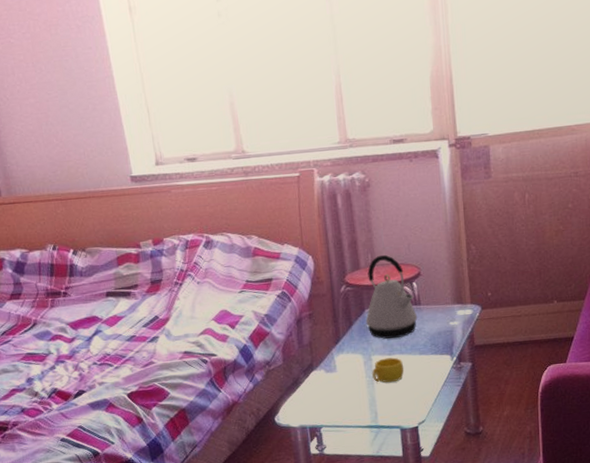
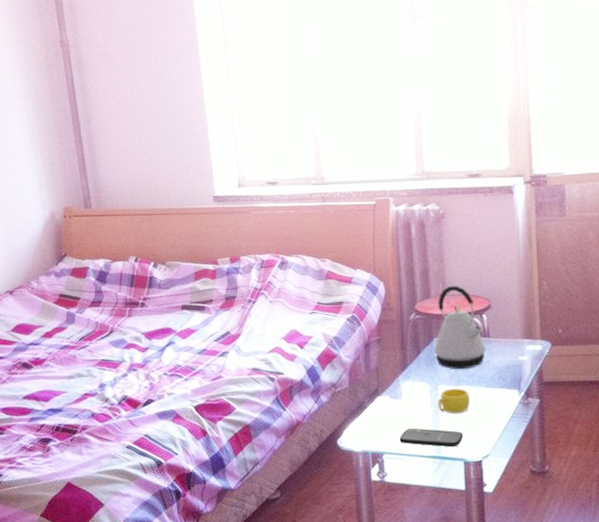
smartphone: none [336,399,399,416] -> present [399,428,464,447]

